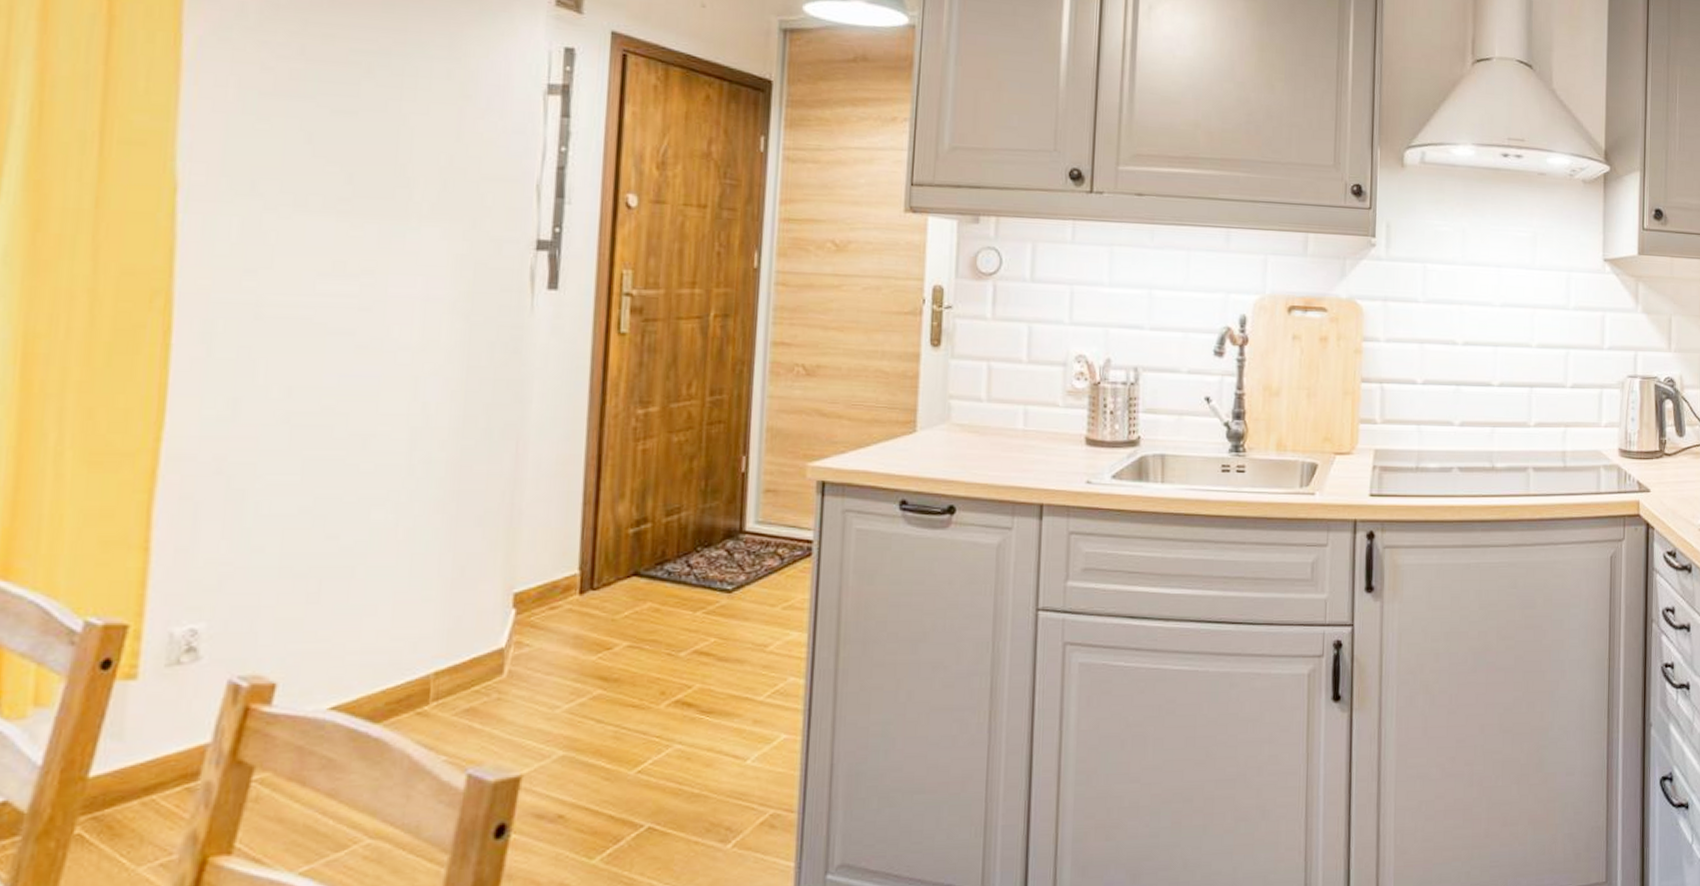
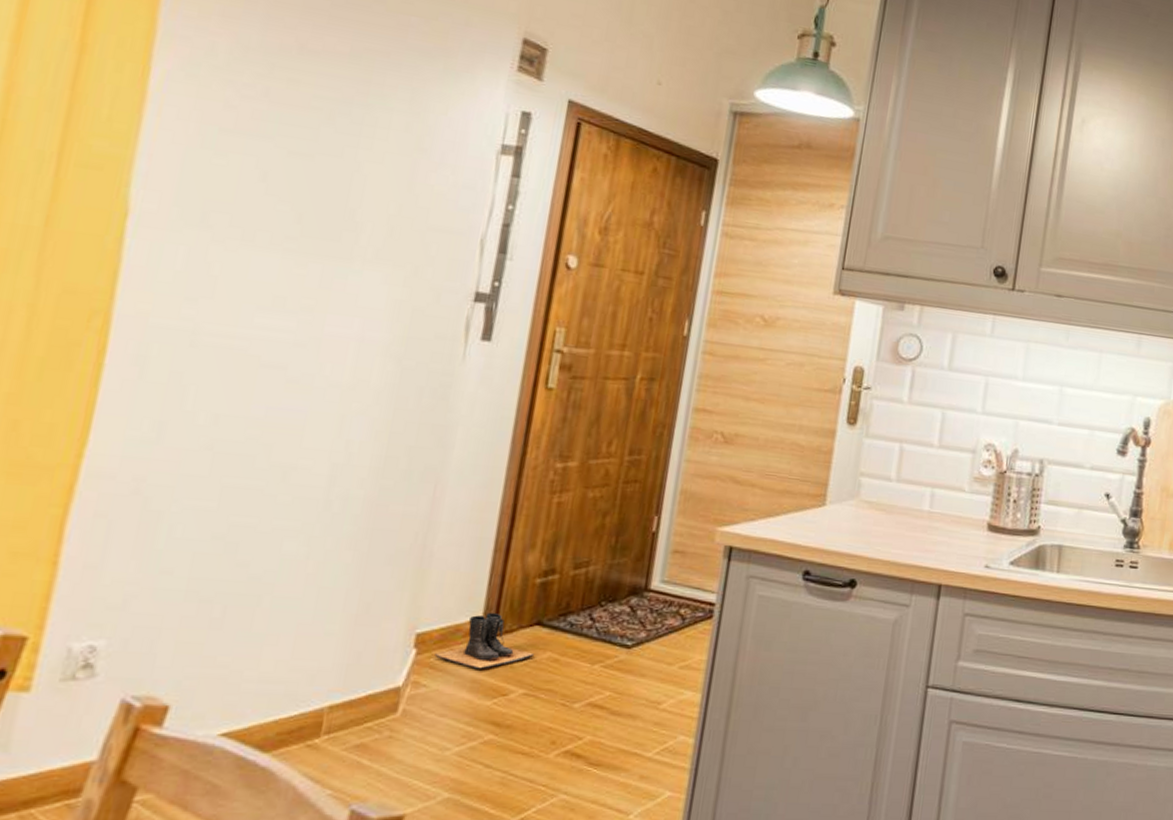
boots: none [534,567,635,624] -> present [434,613,535,669]

